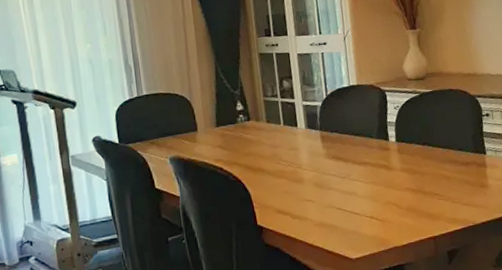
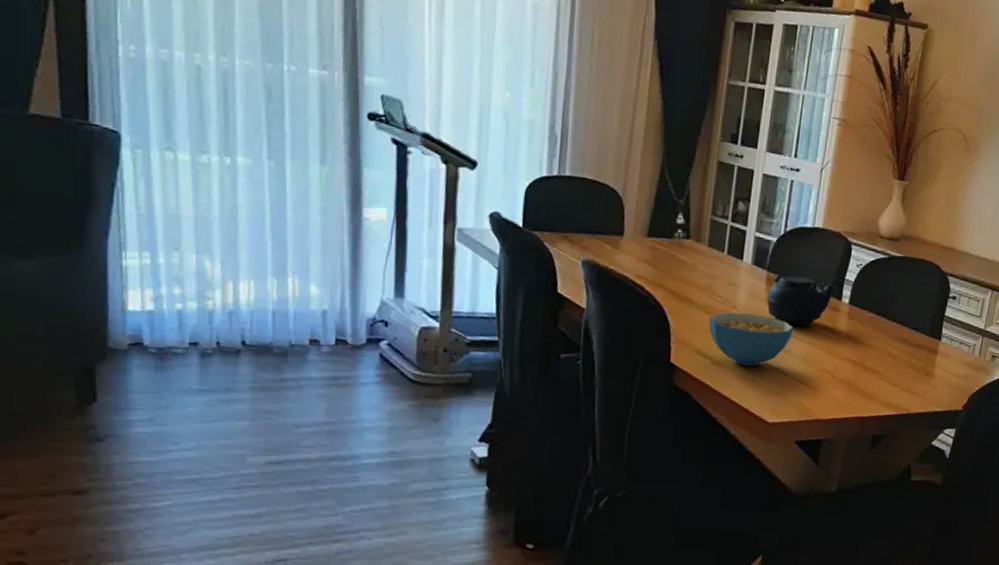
cereal bowl: none [281,168,354,214] -> present [708,312,793,366]
teapot: none [324,128,382,171] -> present [766,274,837,326]

